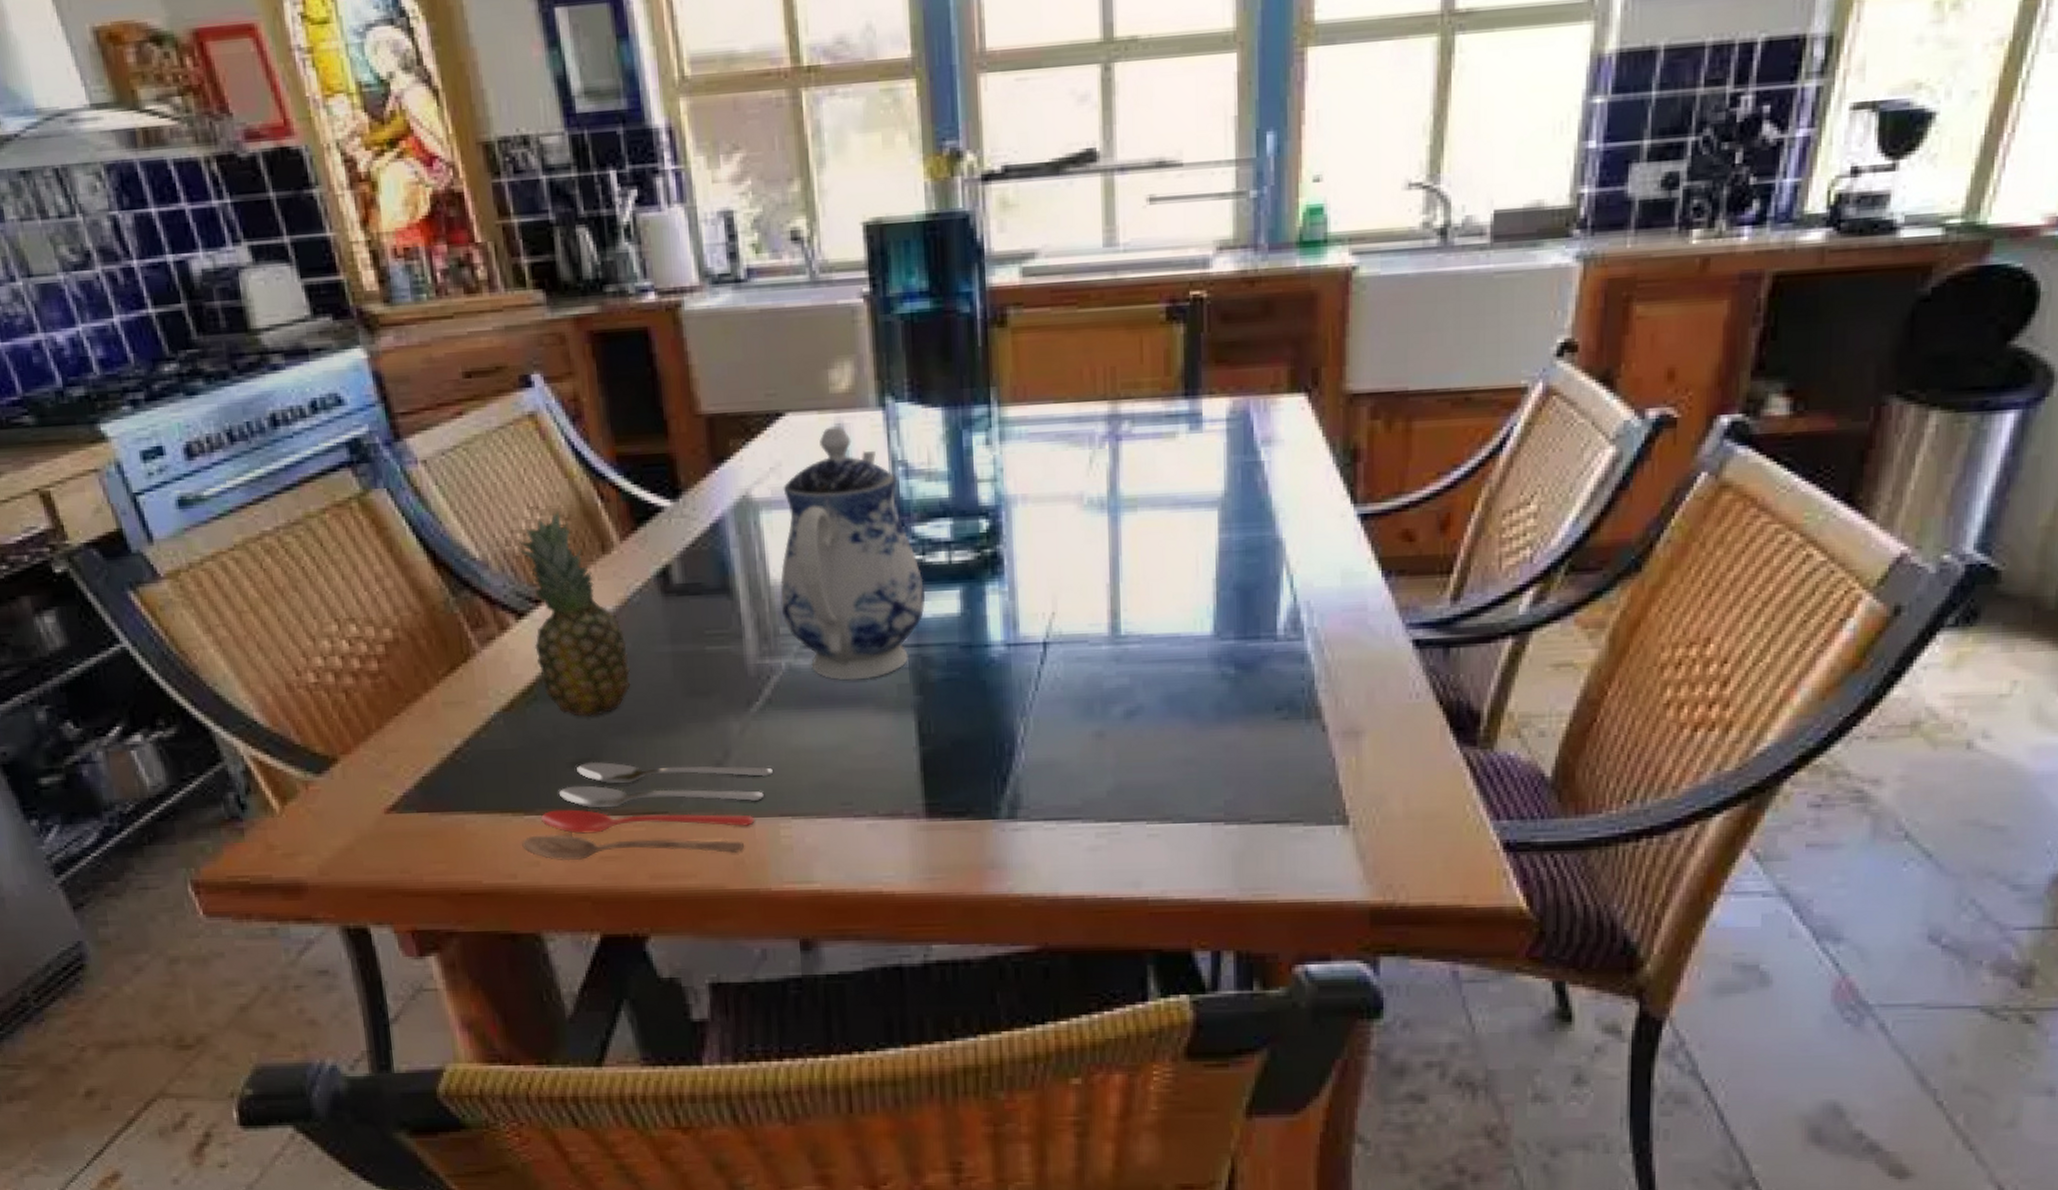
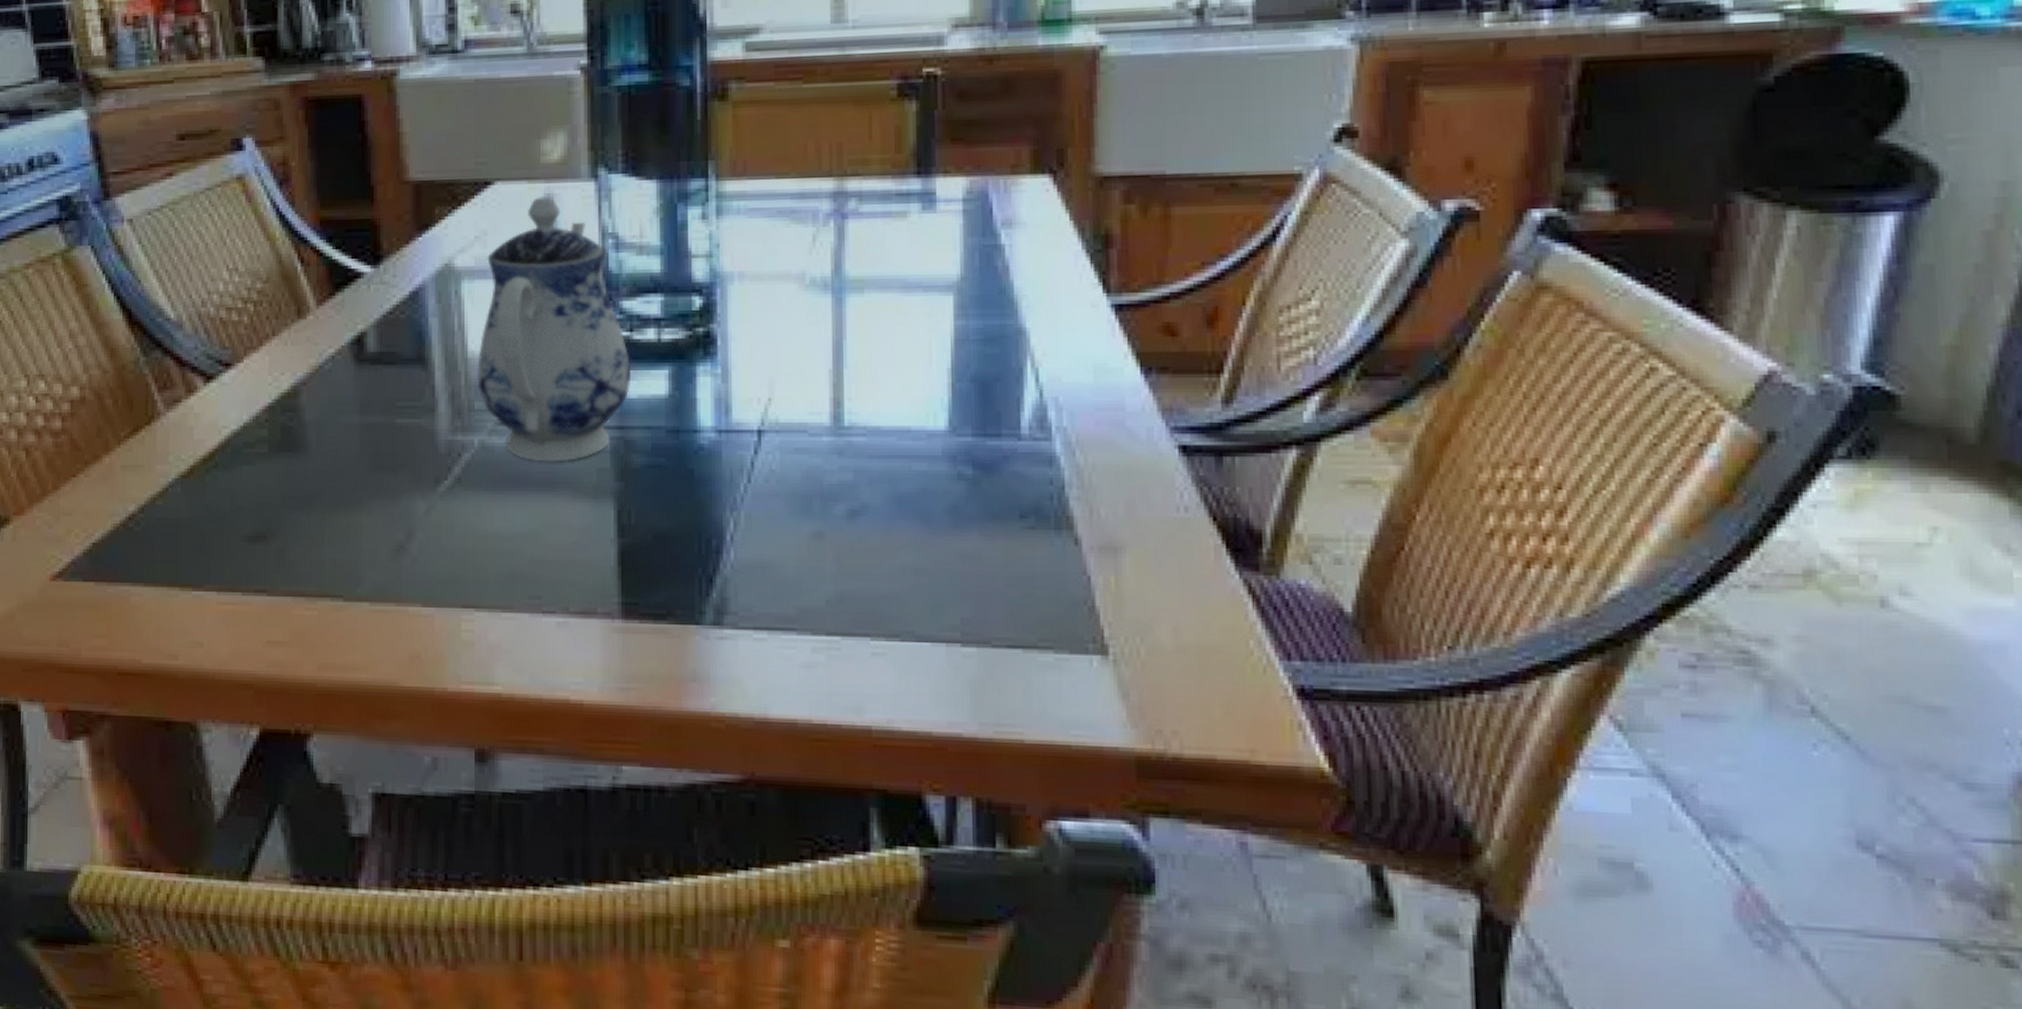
fruit: present [517,511,631,717] -> none [213,273,317,488]
cooking utensil: present [522,761,774,861] -> none [187,536,459,645]

